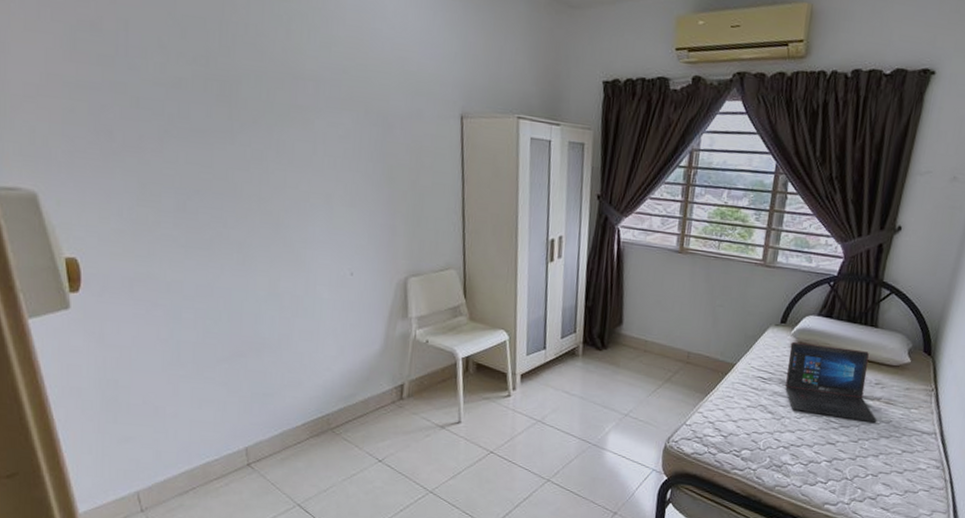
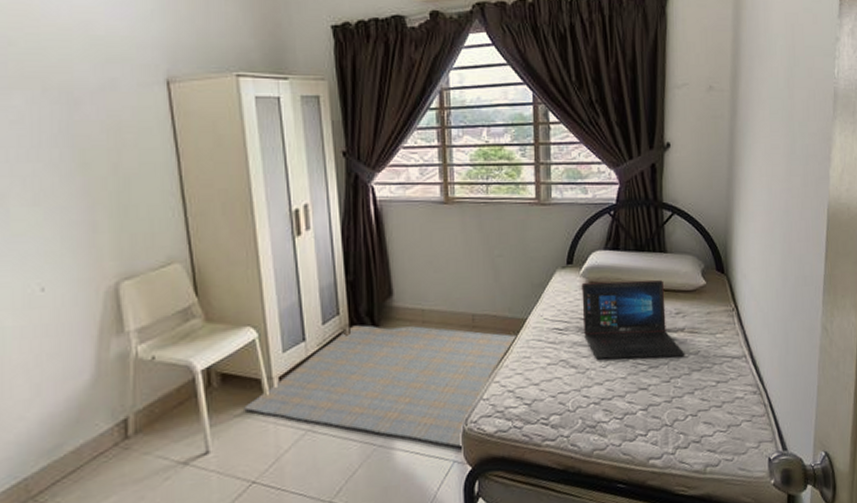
rug: none [491,344,724,461] -> present [244,325,516,449]

